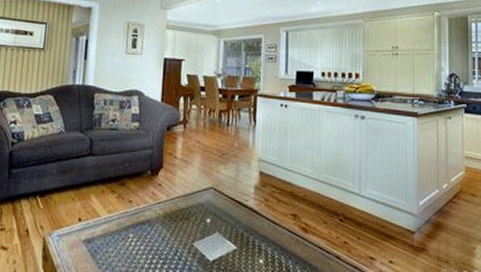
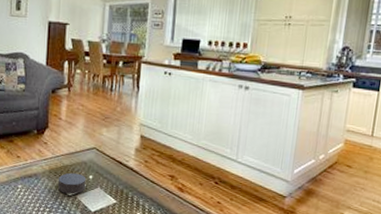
candle: none [172,216,204,243] -> present [57,172,86,196]

